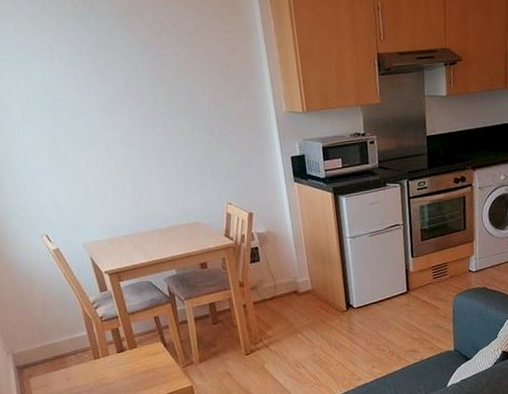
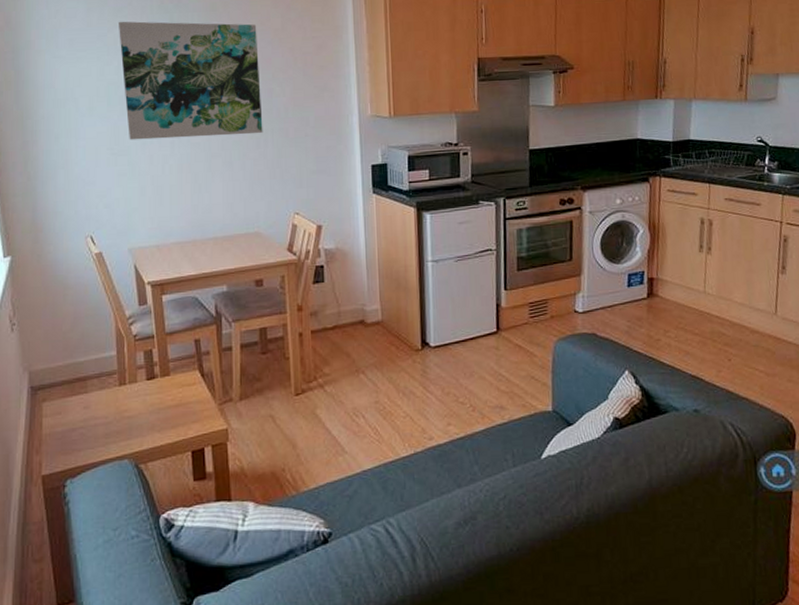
wall art: none [36,27,190,145] -> present [119,21,263,140]

